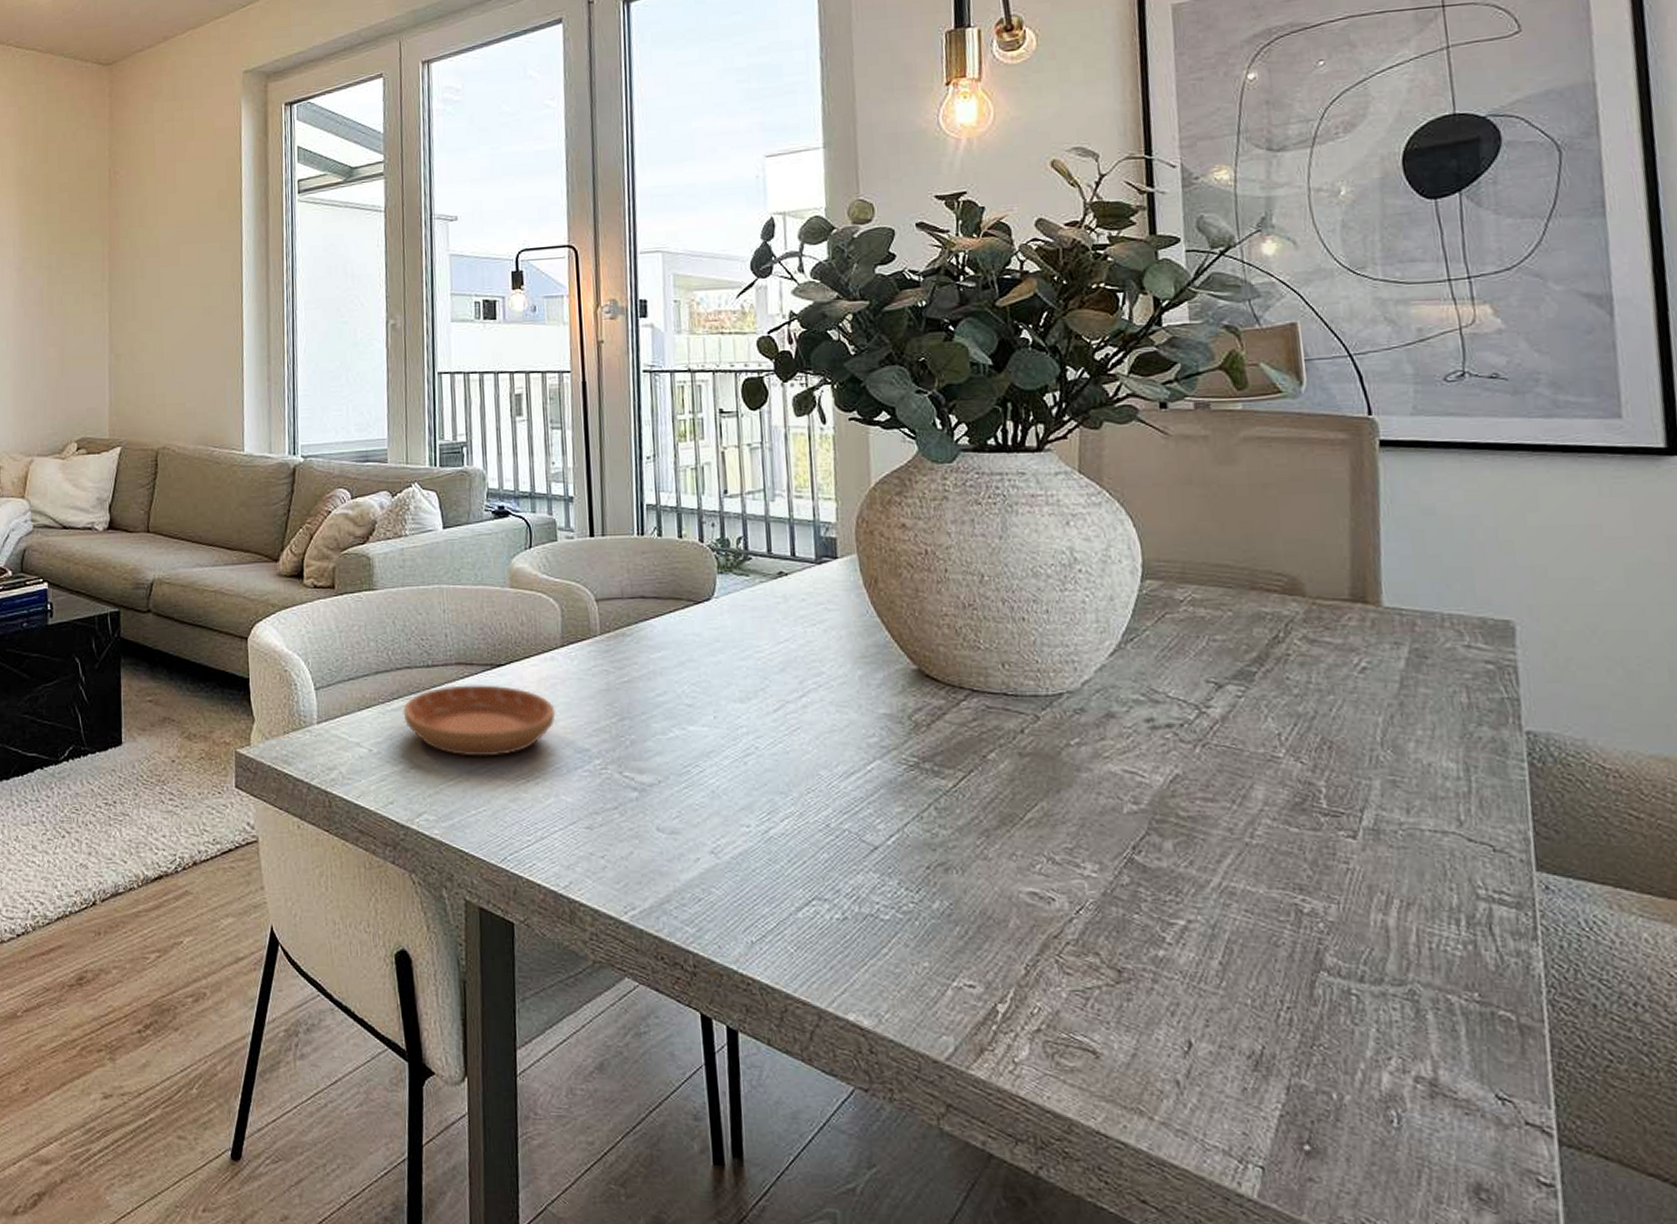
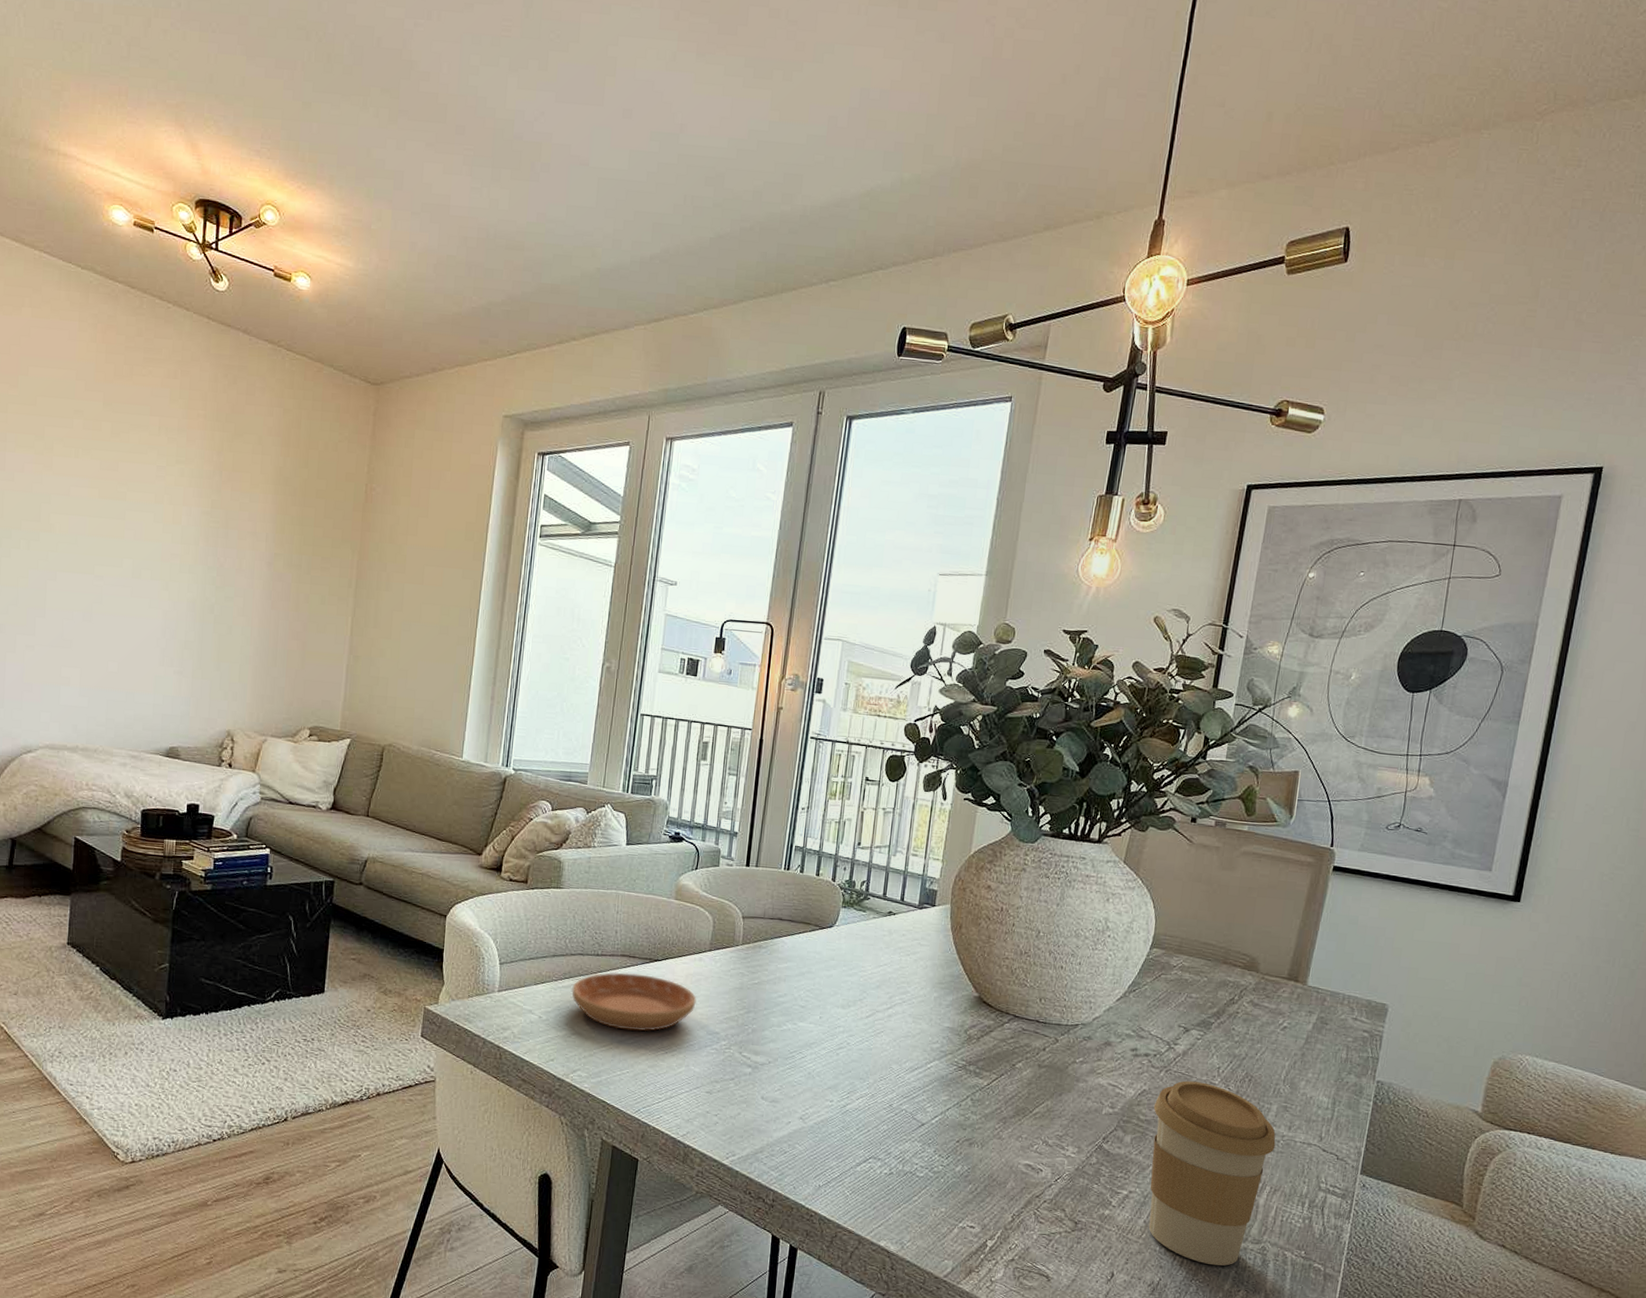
coffee cup: none [1195,757,1392,1023] -> present [1148,1080,1276,1266]

